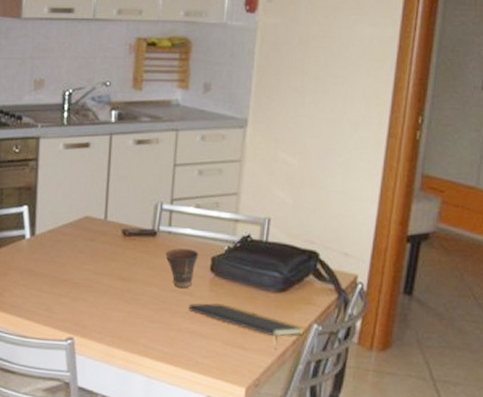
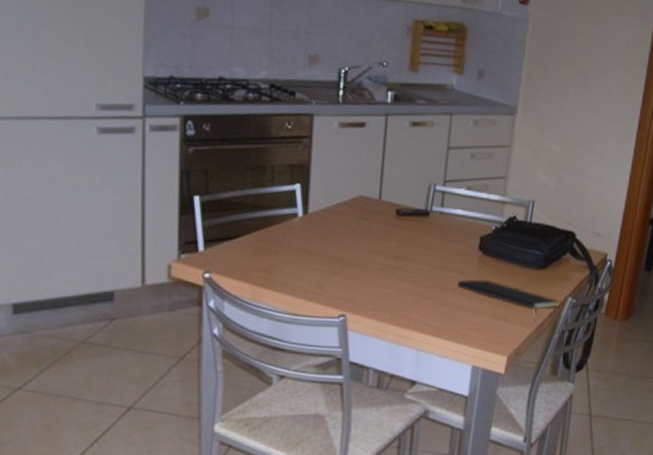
cup: present [165,249,199,289] -> none [437,228,469,267]

